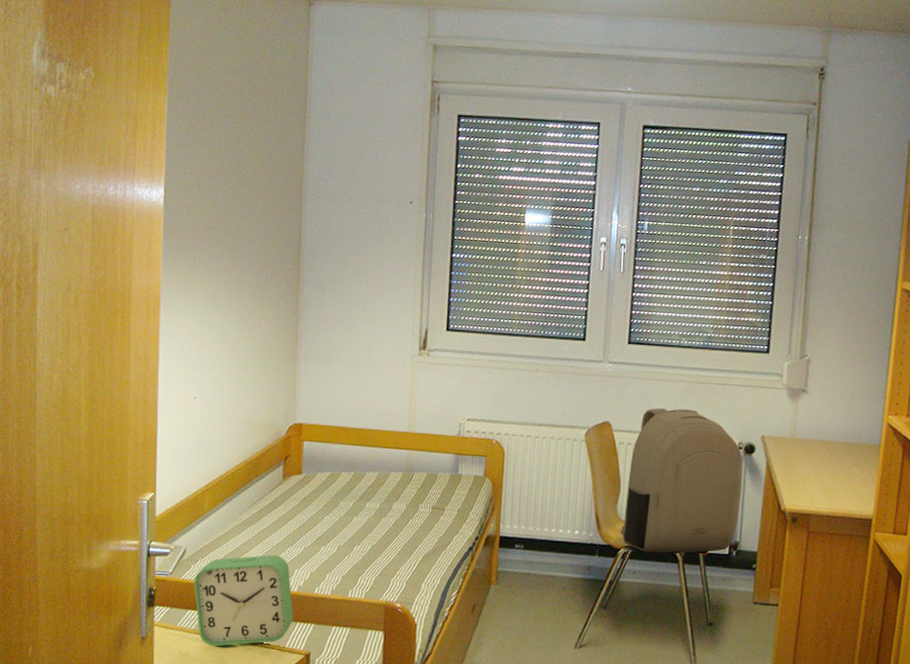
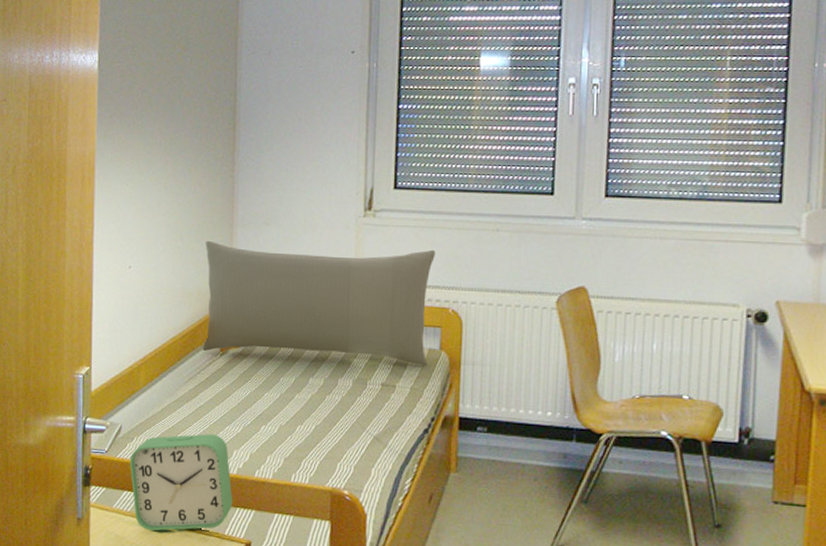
pillow: none [266,374,482,492] -> present [202,240,435,367]
backpack: present [620,407,743,553] -> none [602,269,753,440]

